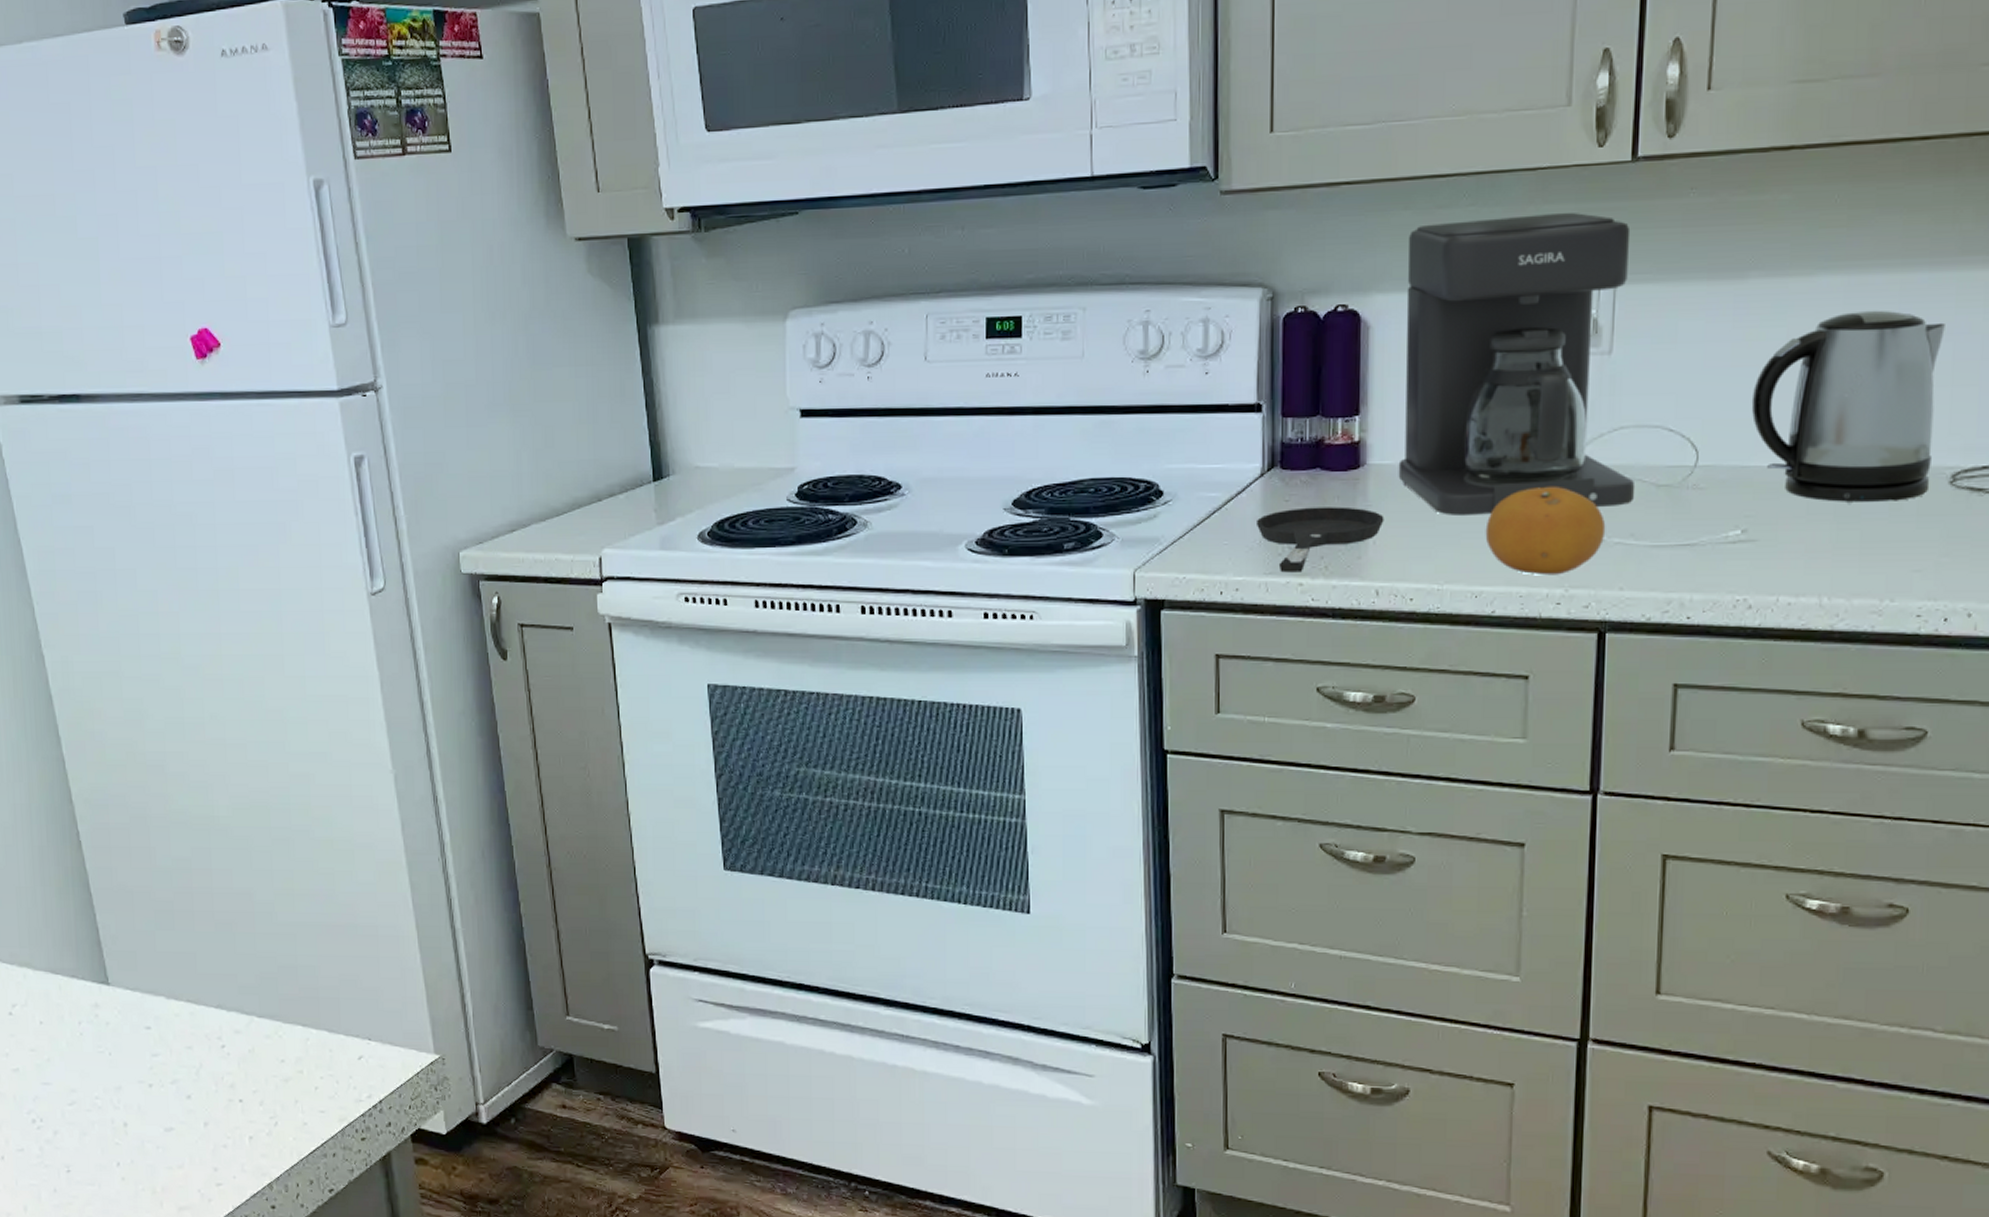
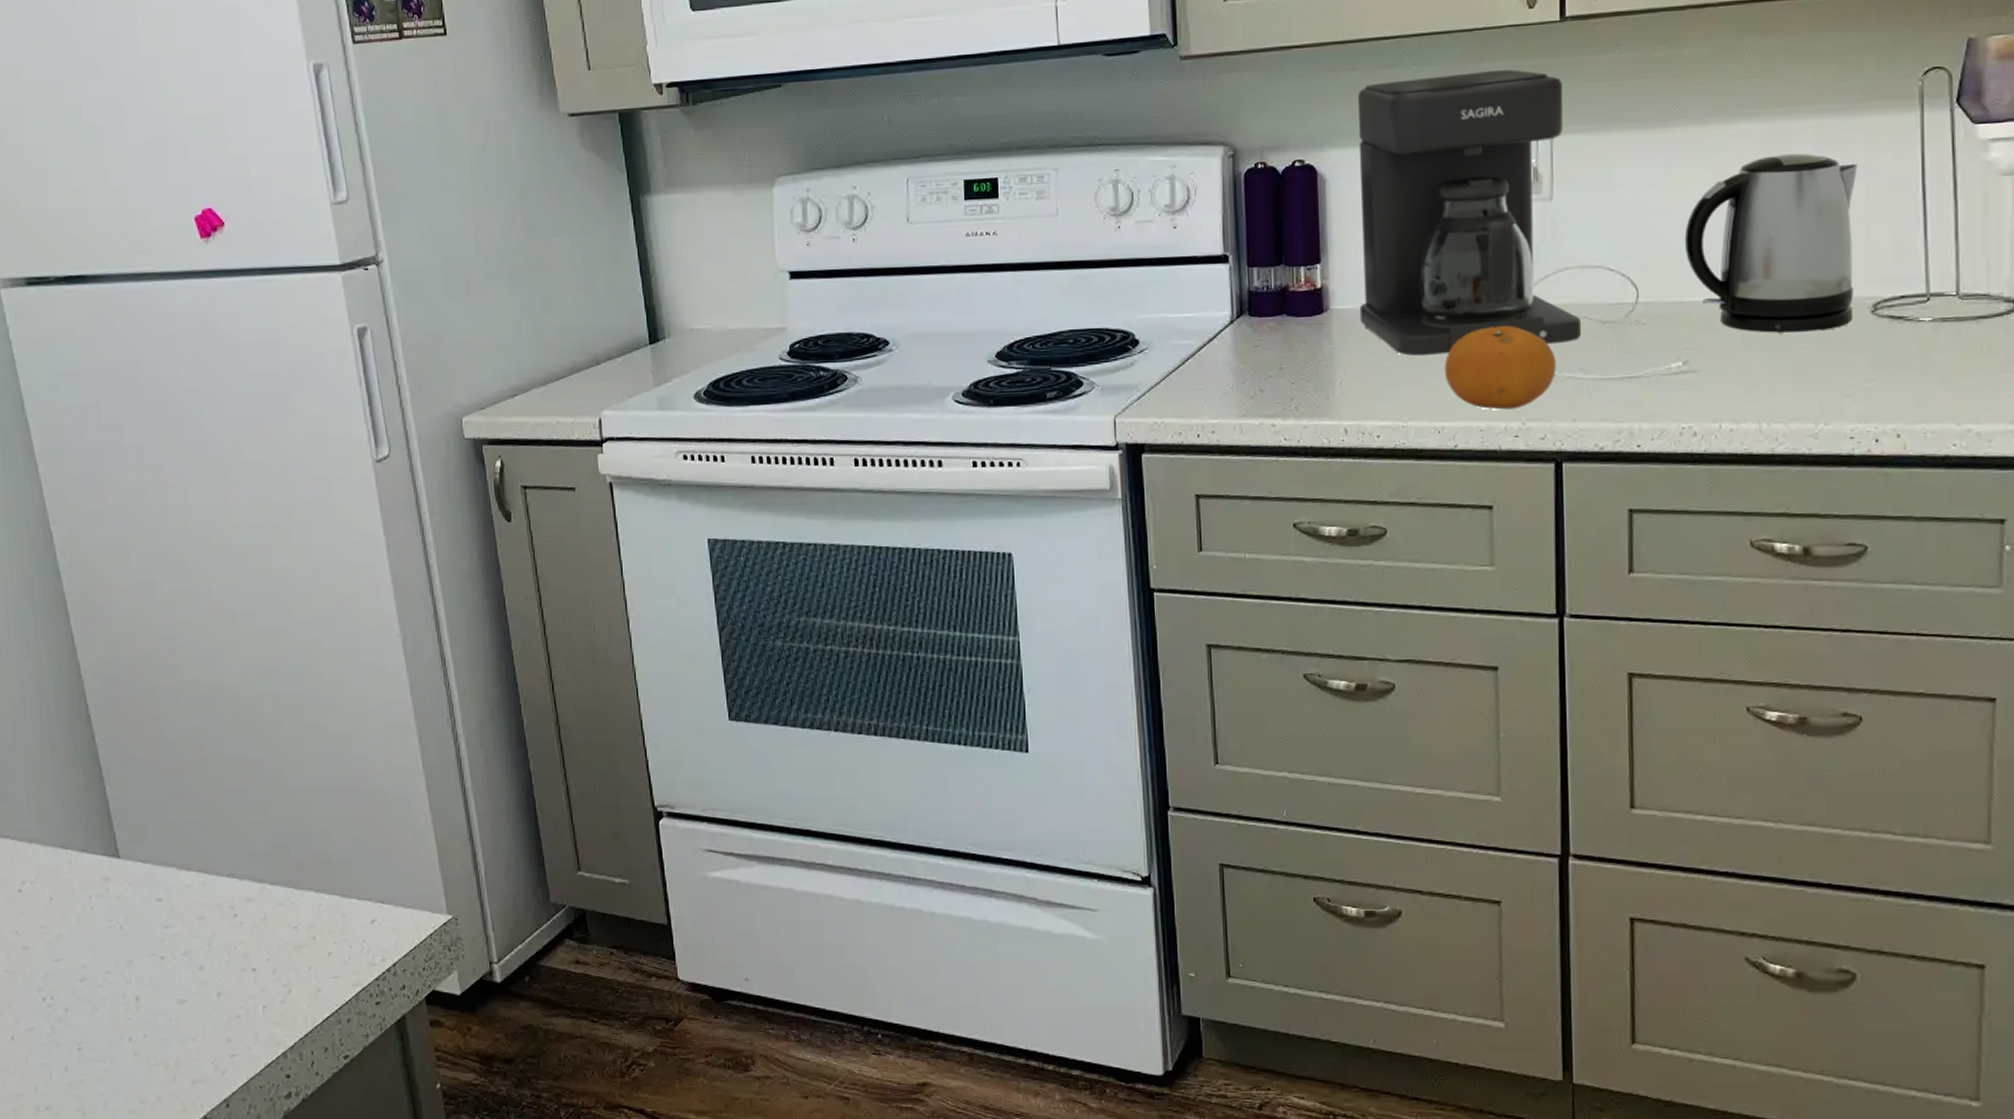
frying pan: present [1257,506,1384,573] -> none [1229,350,1349,415]

